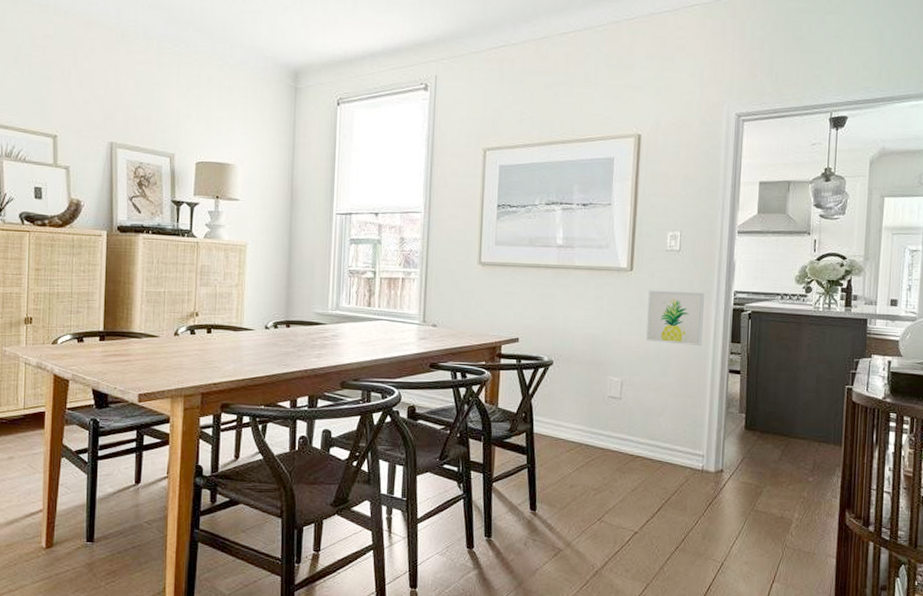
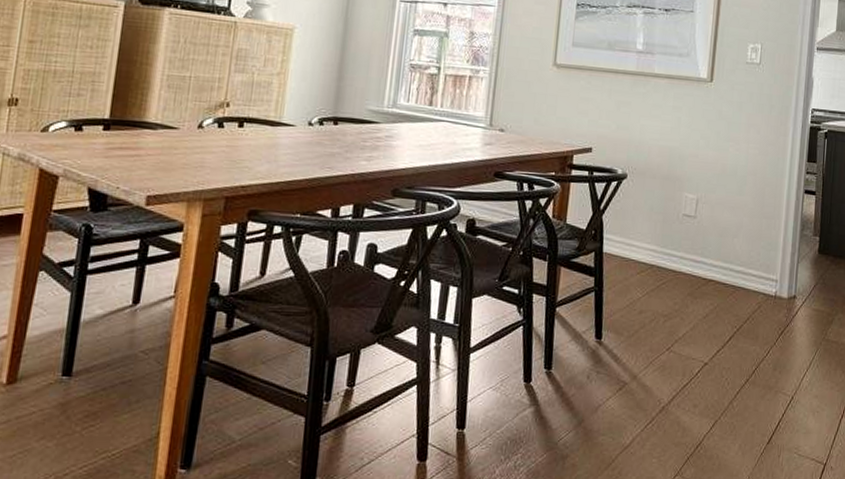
wall art: present [646,290,705,346] -> none [724,103,784,164]

